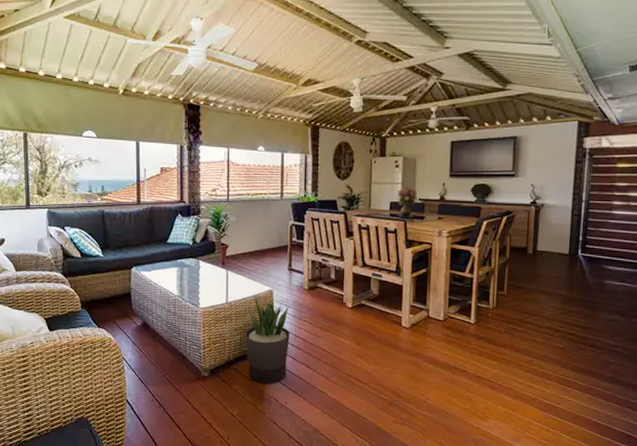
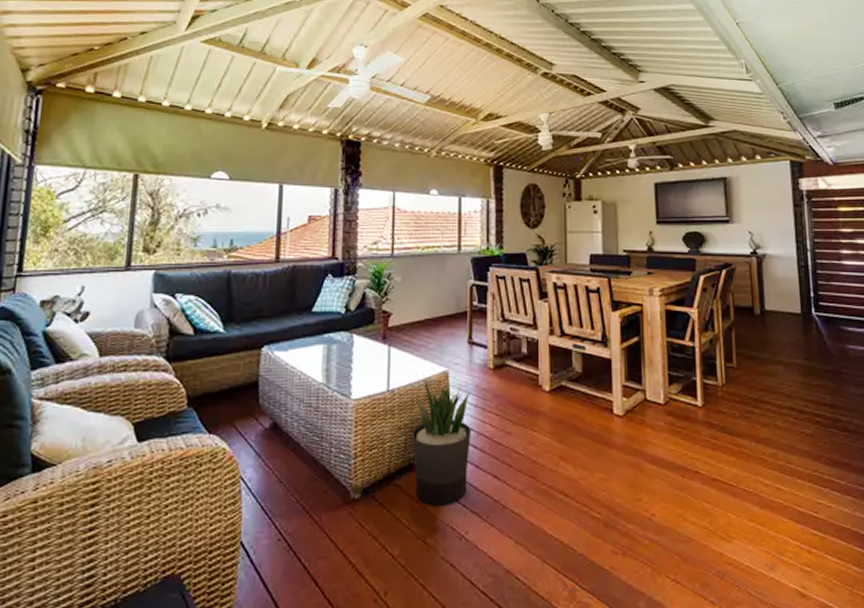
bouquet: present [397,185,418,218] -> none [597,234,621,274]

